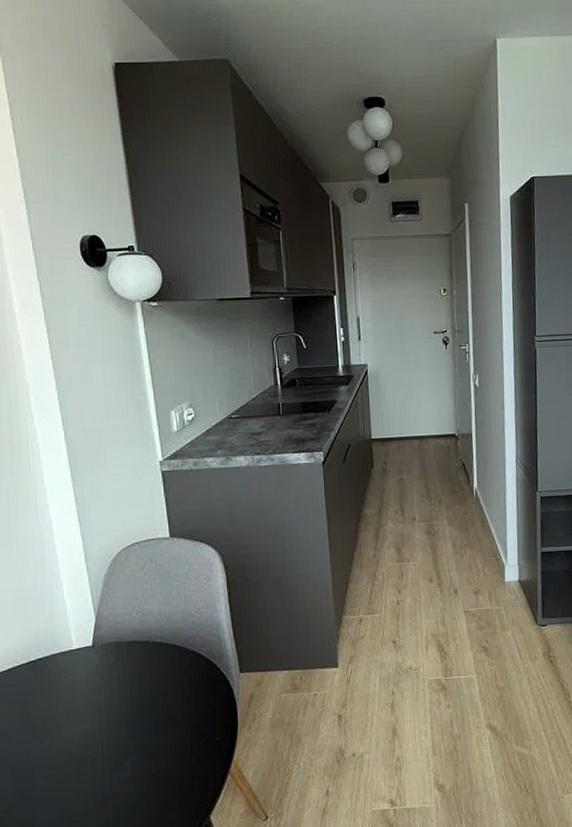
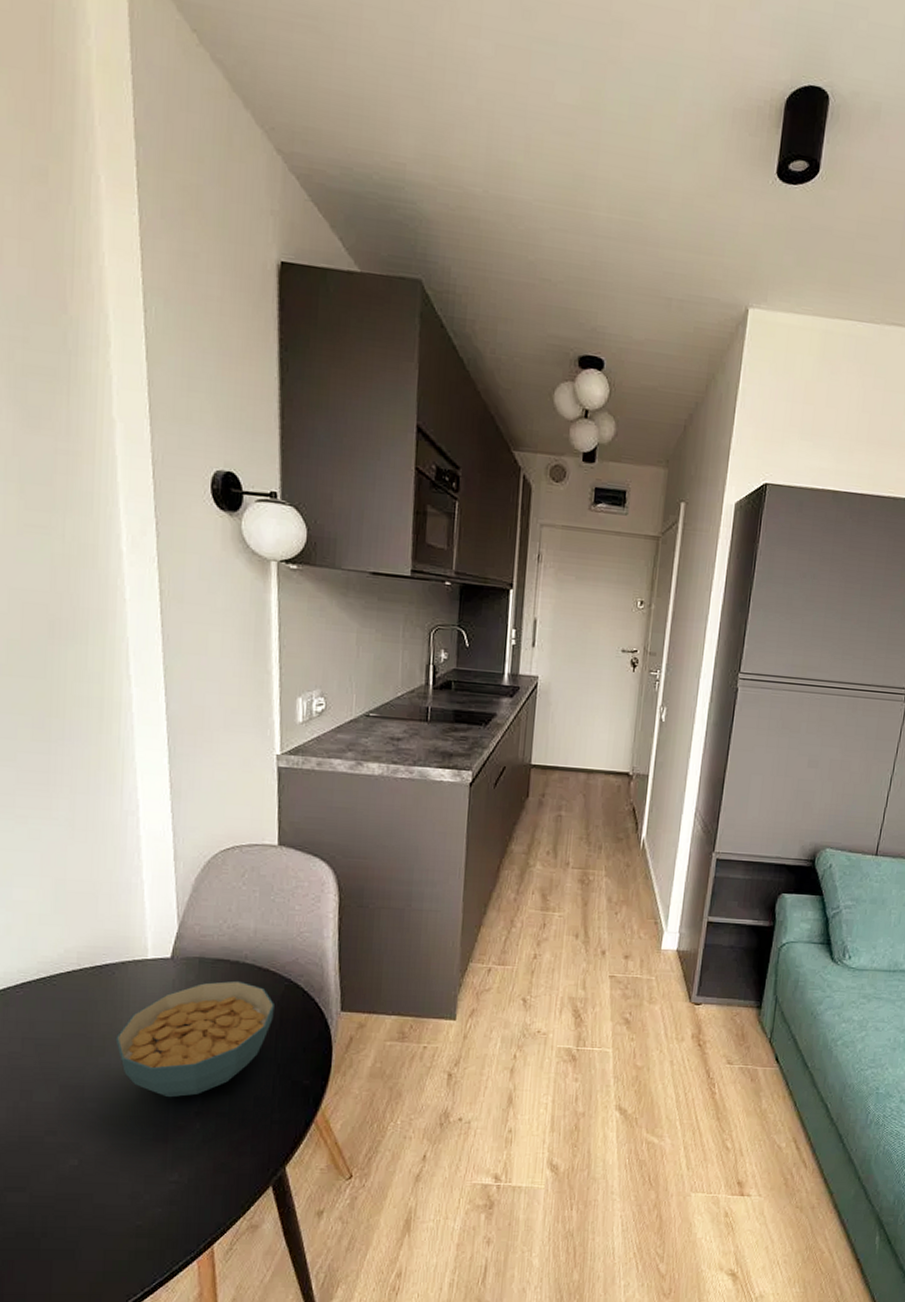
cereal bowl: none [54,657,184,768] -> present [115,980,274,1098]

